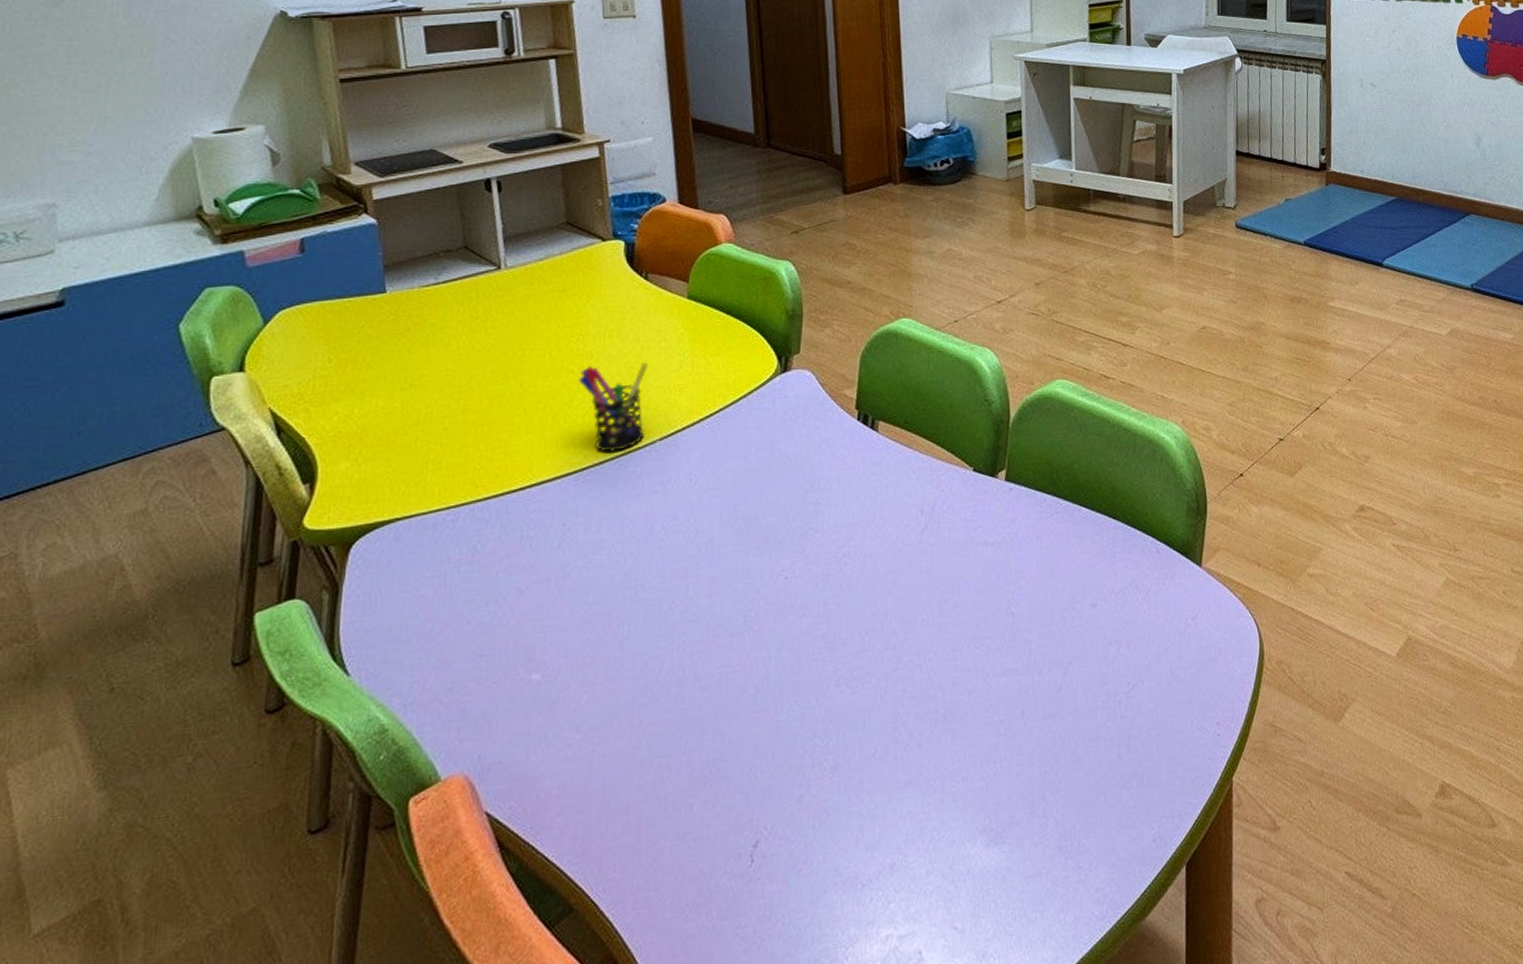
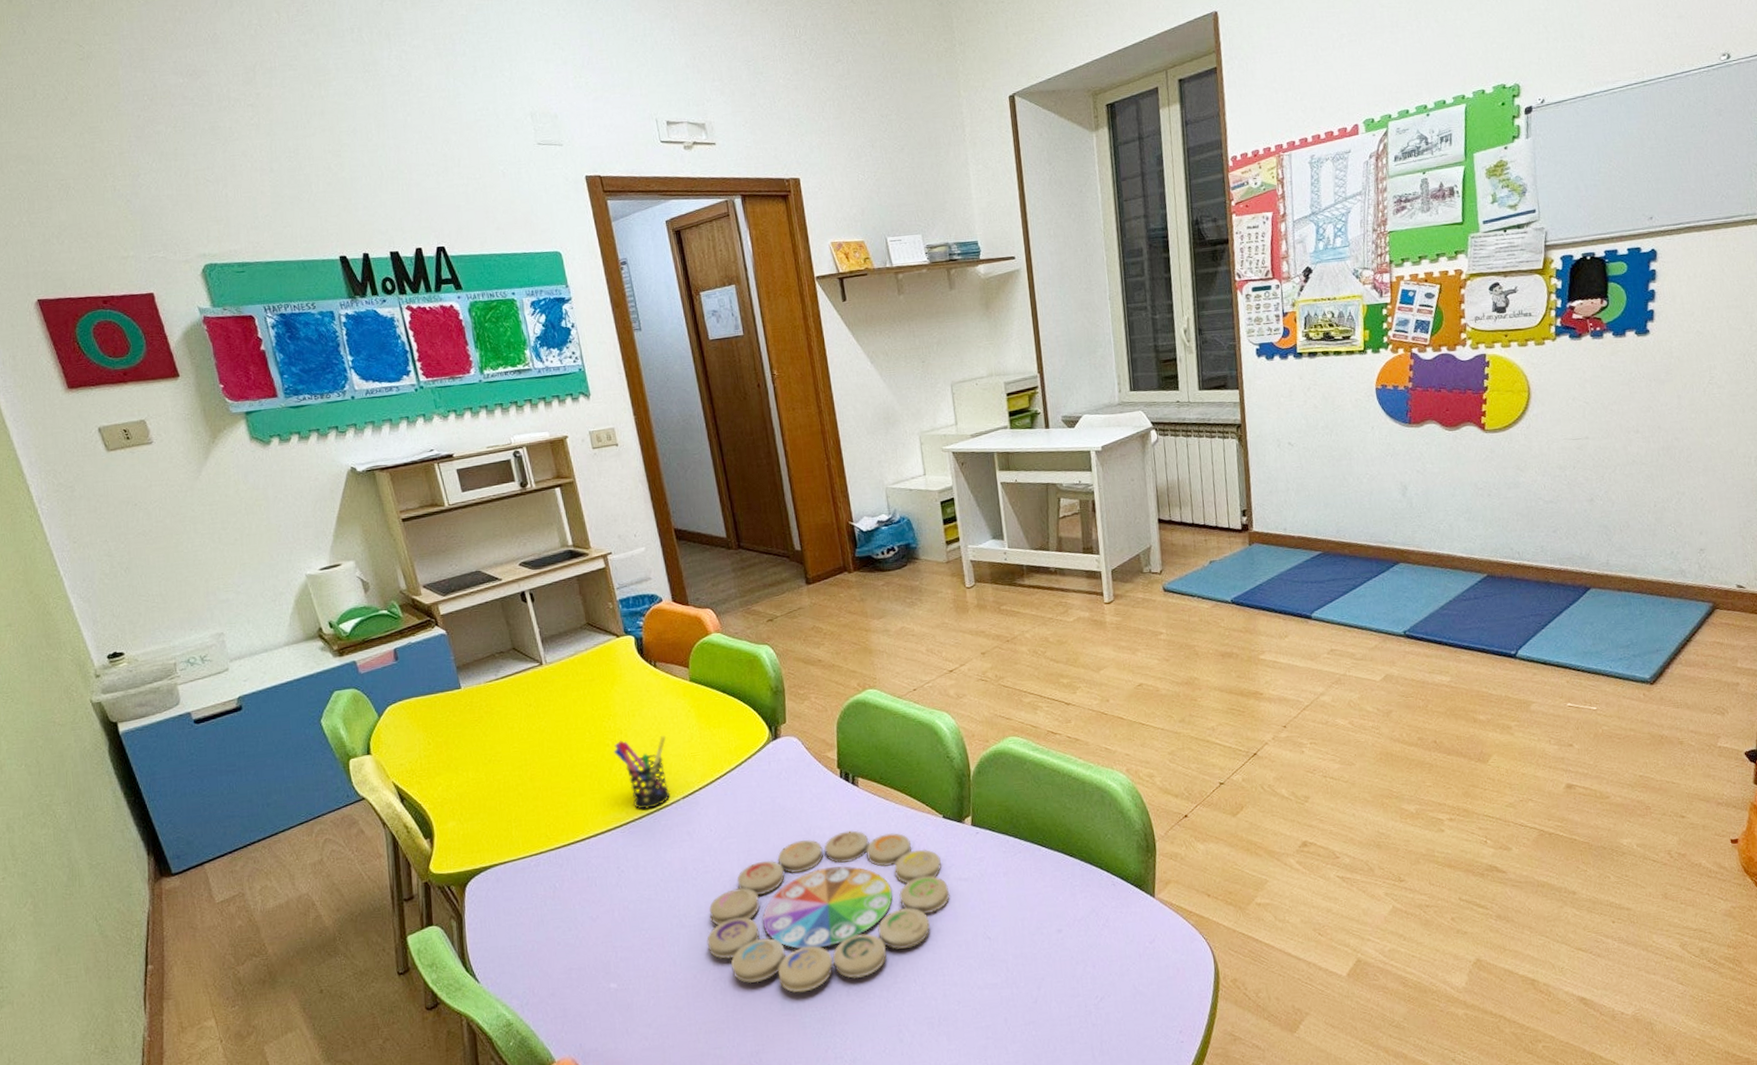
memory game: none [667,483,972,684] -> present [706,830,950,993]

